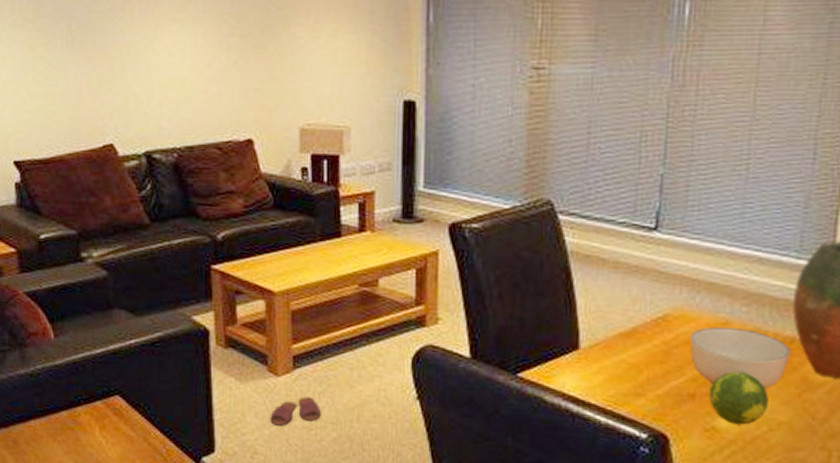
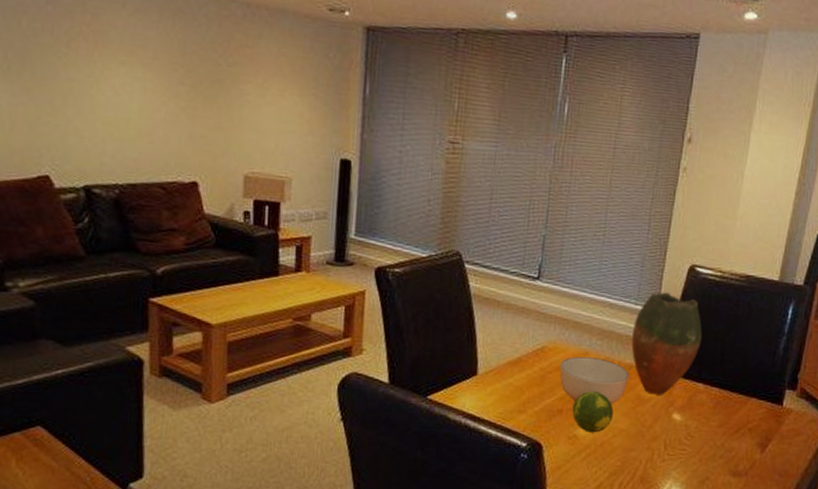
slippers: present [270,396,321,426] -> none [201,421,252,450]

